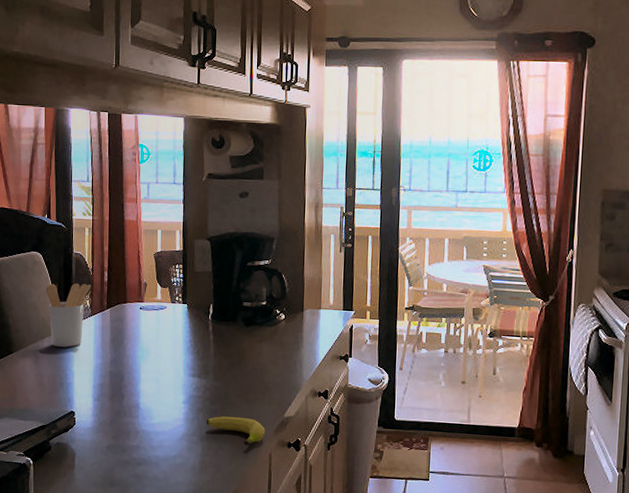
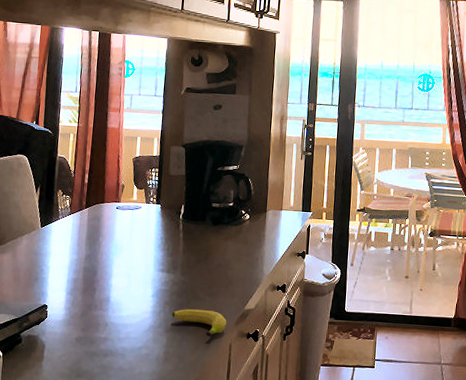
utensil holder: present [46,283,92,347] -> none [28,184,73,244]

